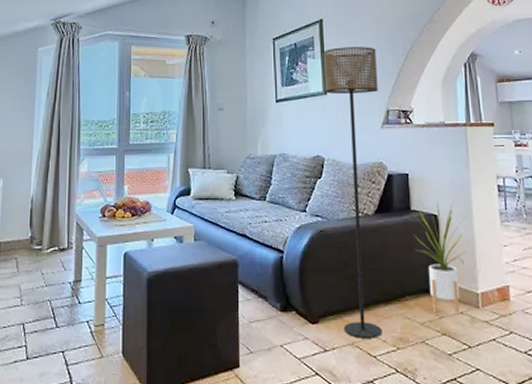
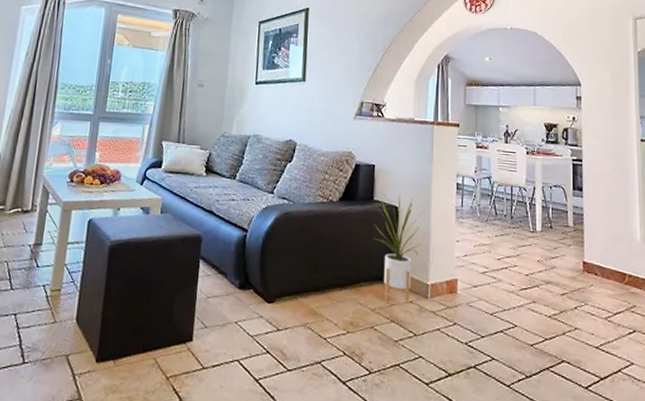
floor lamp: present [323,47,383,338] -> none [298,37,357,321]

